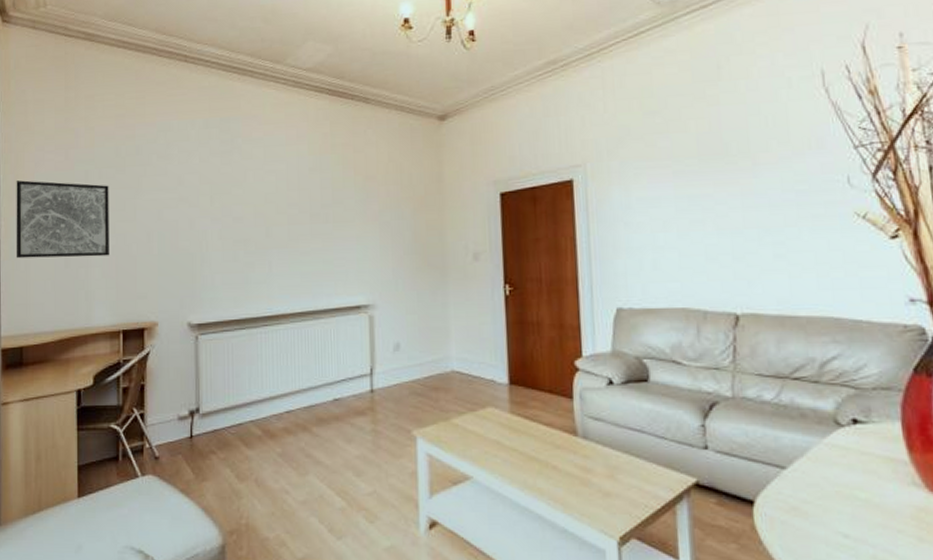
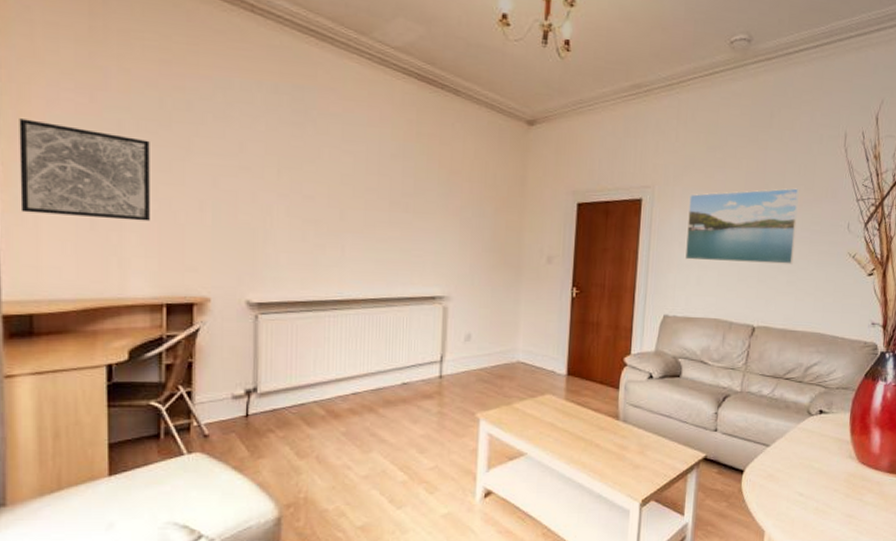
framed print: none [630,143,778,242] -> present [685,188,800,264]

